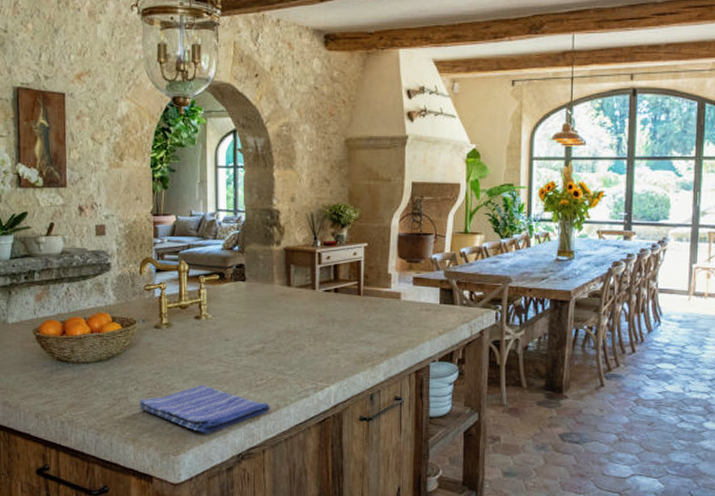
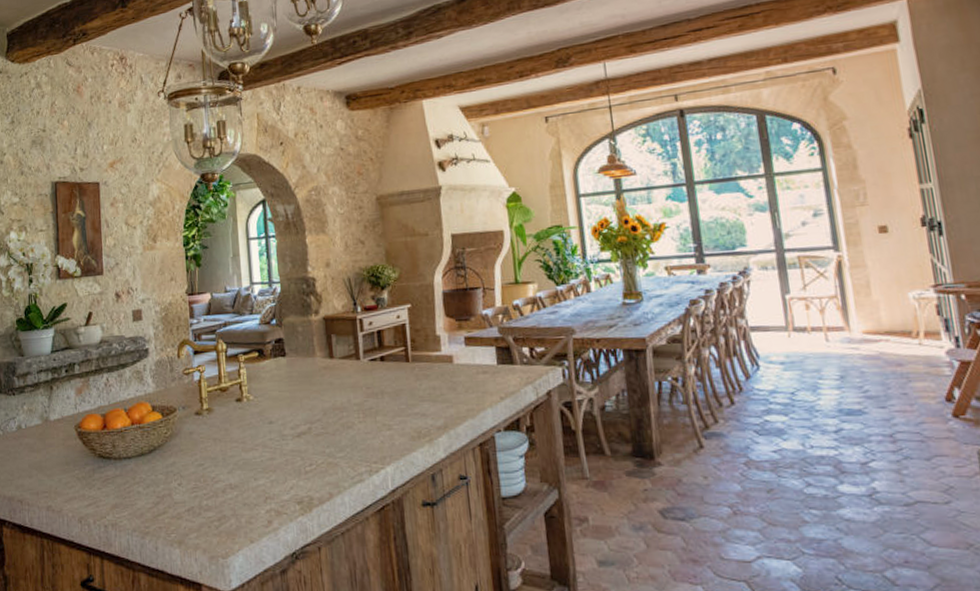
dish towel: present [138,385,270,435] -> none [183,475,323,532]

